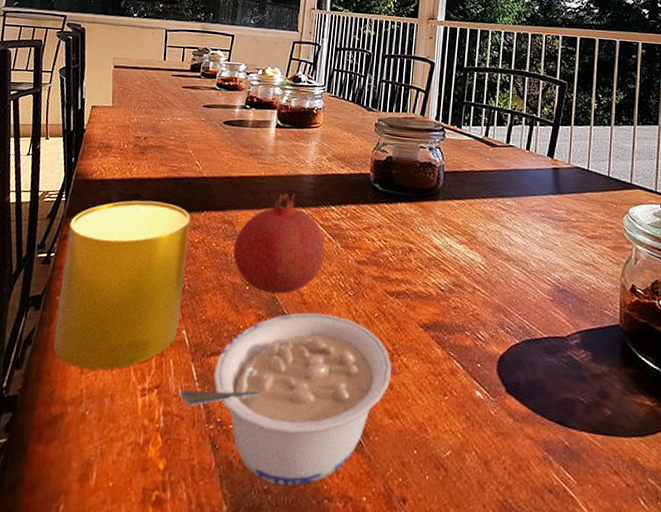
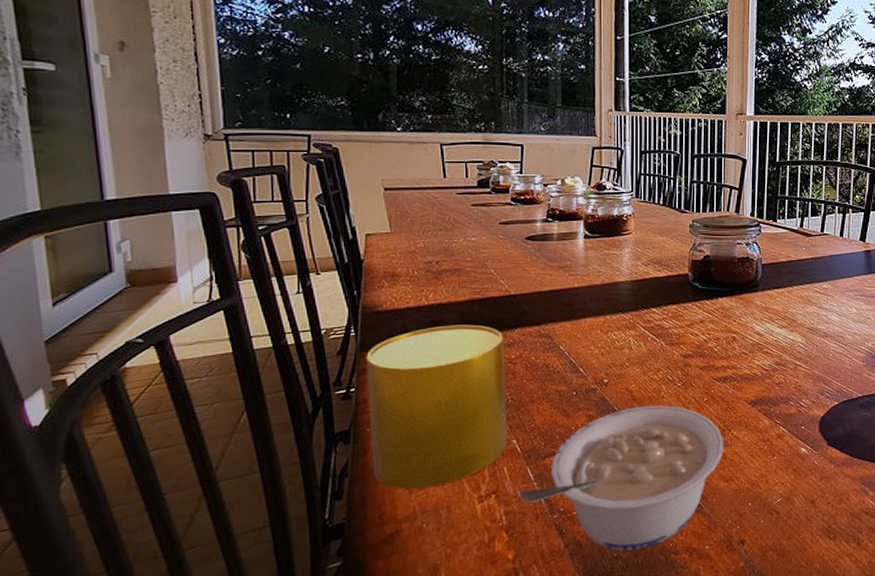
fruit: present [233,193,325,295] -> none [554,301,650,396]

